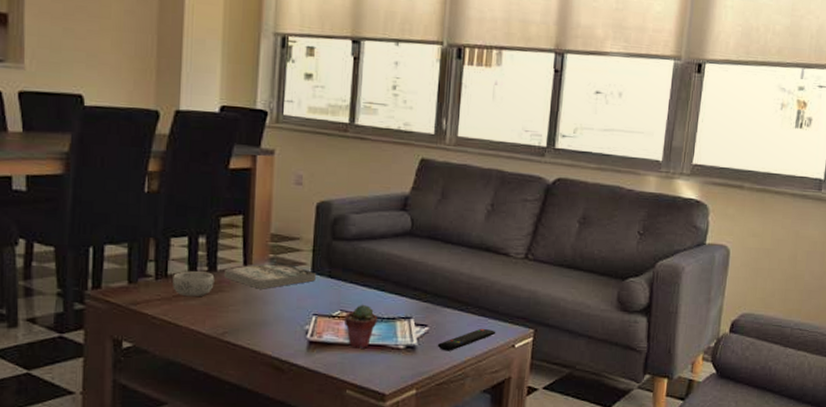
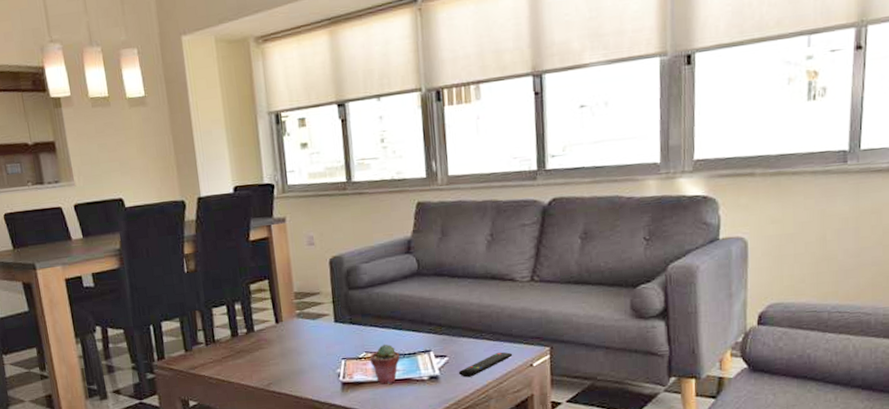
decorative bowl: present [173,271,215,296] -> none [219,333,254,356]
book: present [223,262,316,289] -> none [260,316,339,343]

